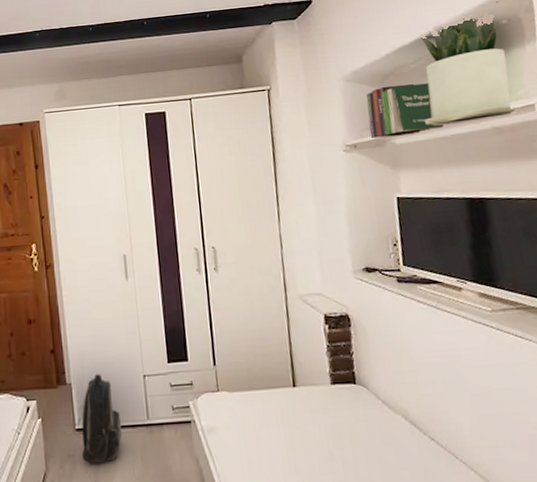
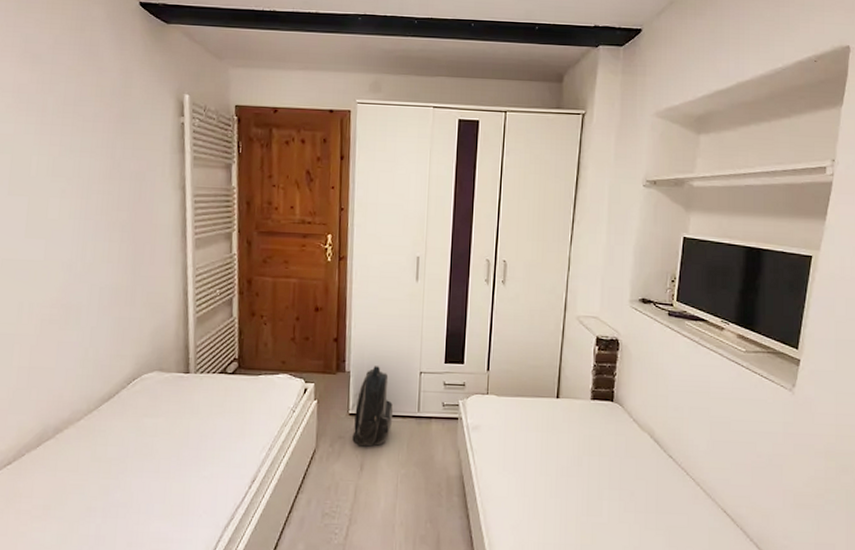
books: present [366,83,444,138] -> none [671,128,741,179]
planter: present [421,16,521,126] -> none [722,72,813,176]

